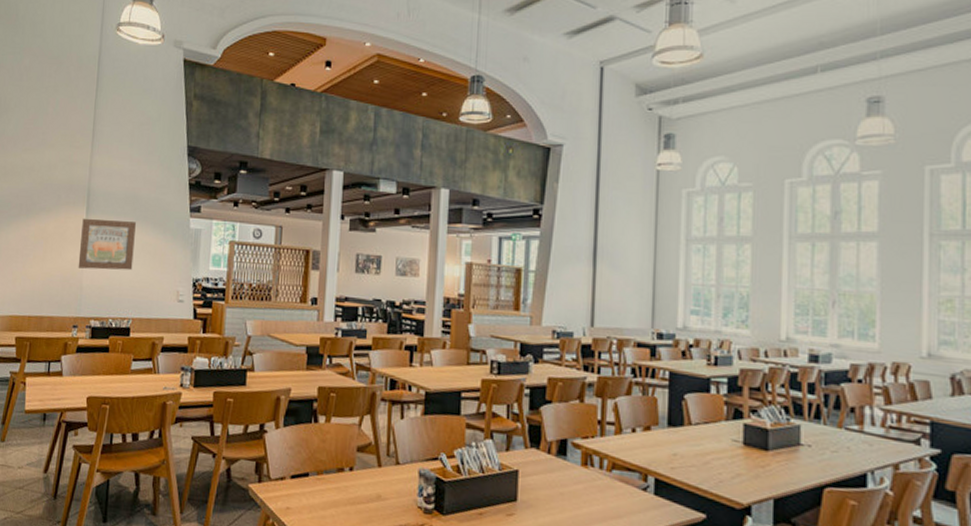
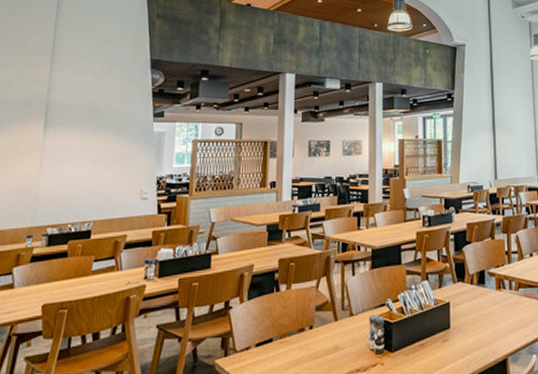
wall art: present [78,218,136,271] -> none [34,130,98,179]

